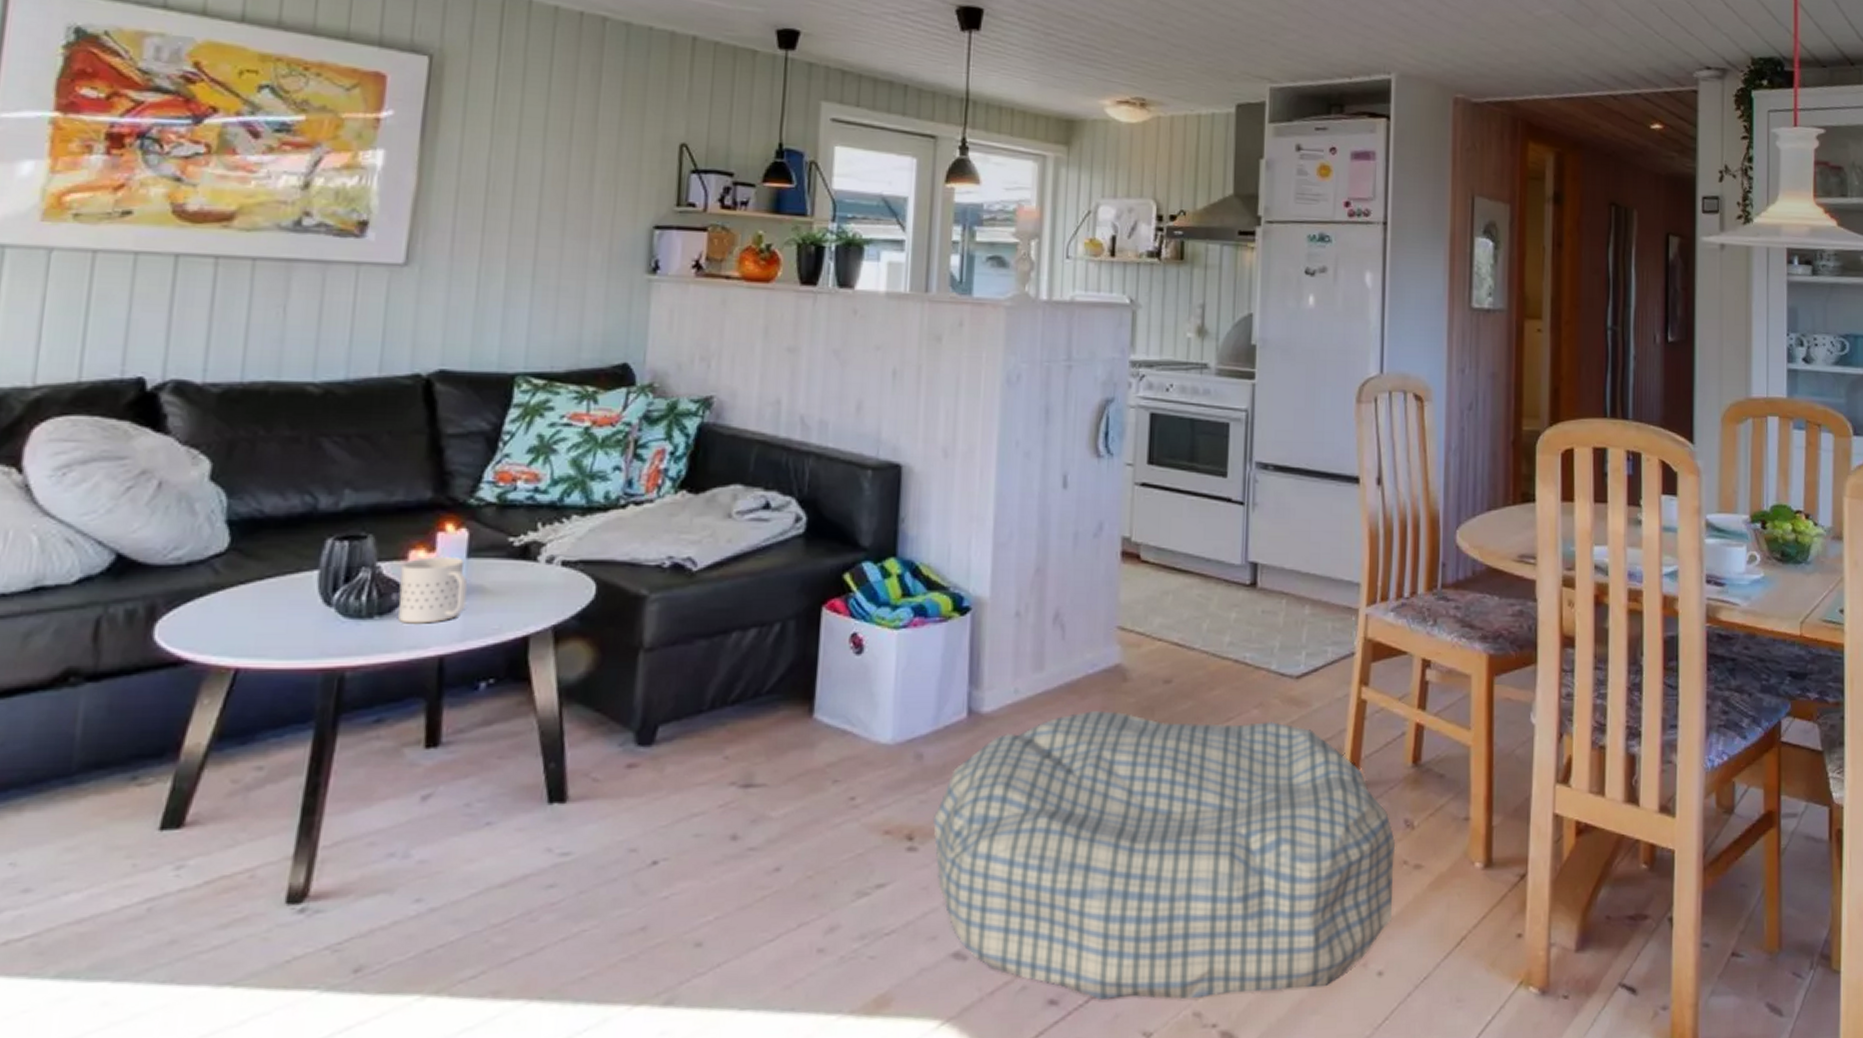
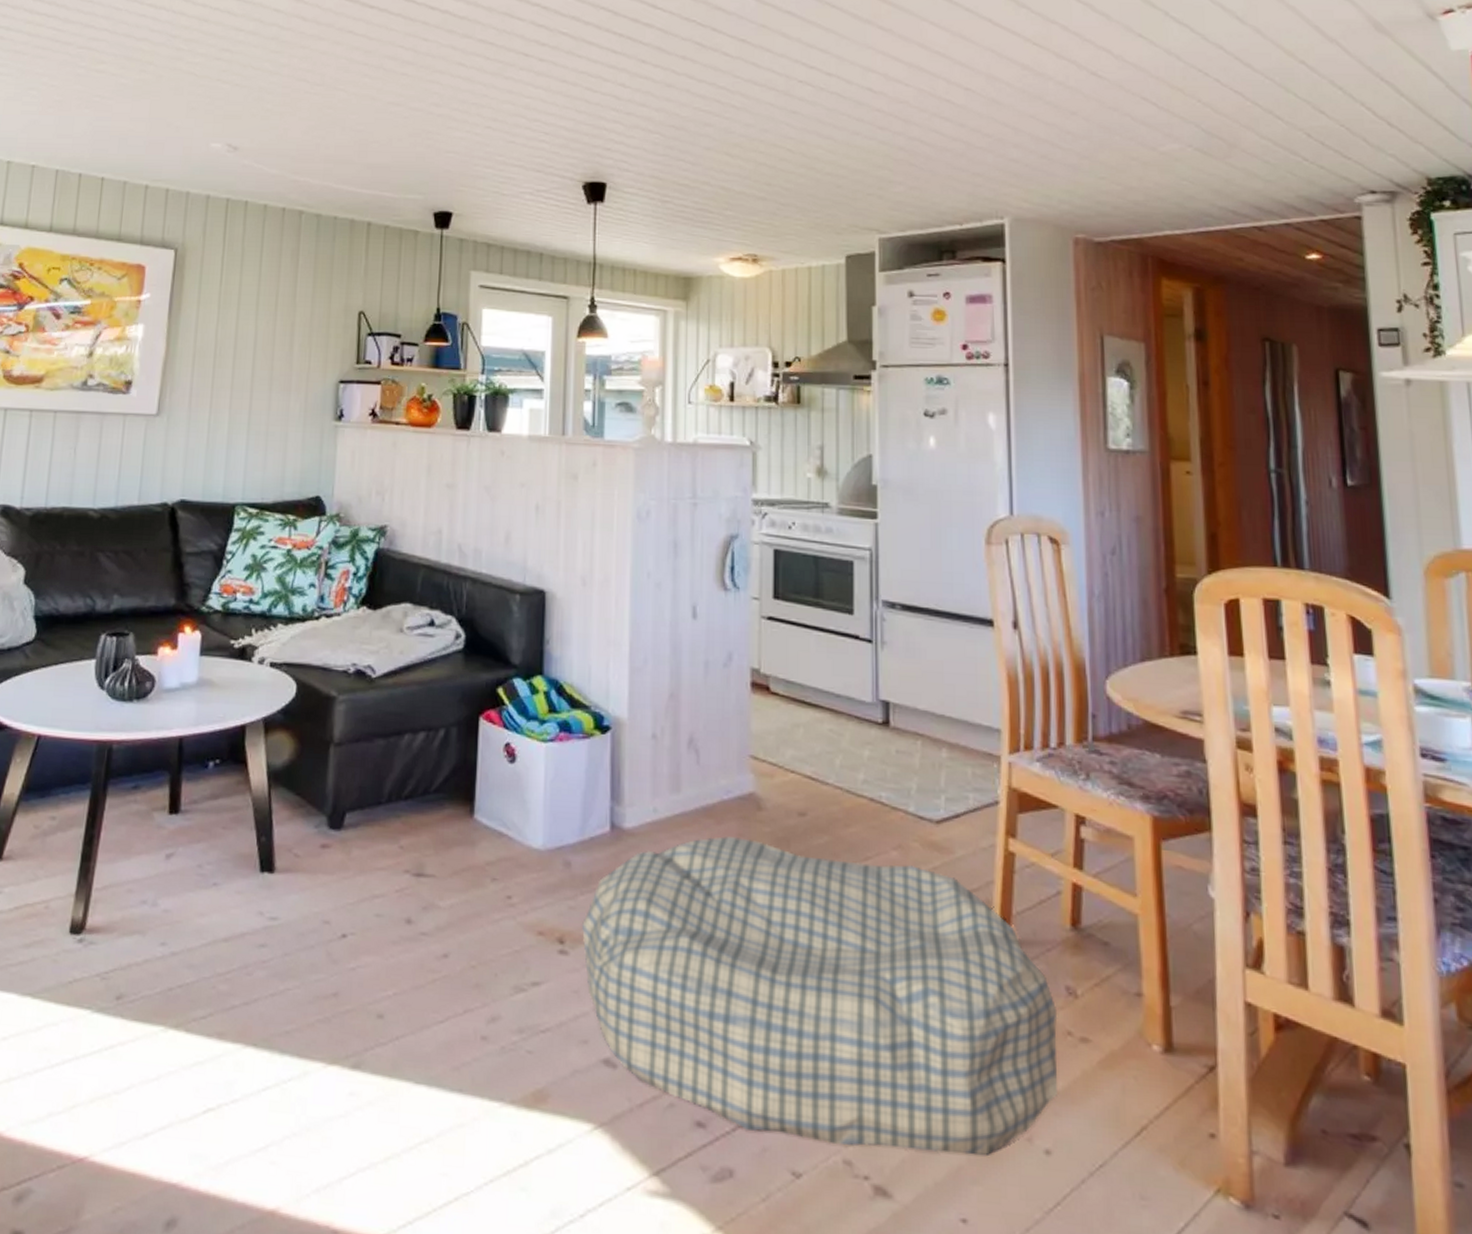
mug: present [397,557,468,624] -> none [150,653,201,709]

